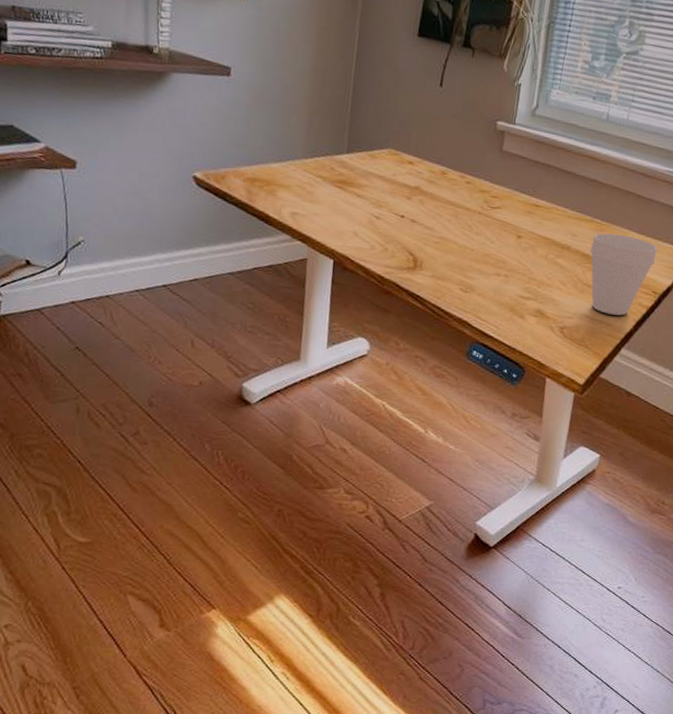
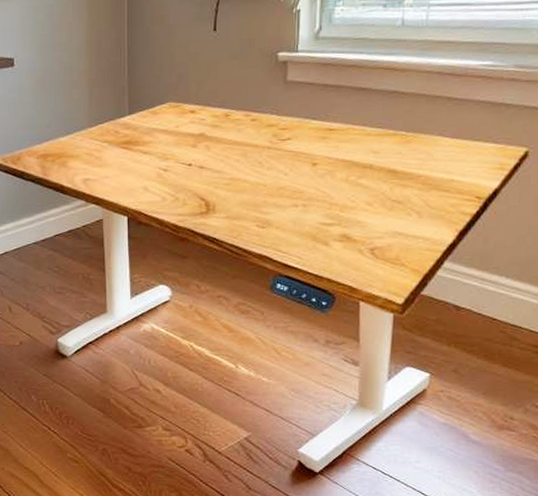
cup: present [589,233,658,316] -> none [396,143,479,228]

